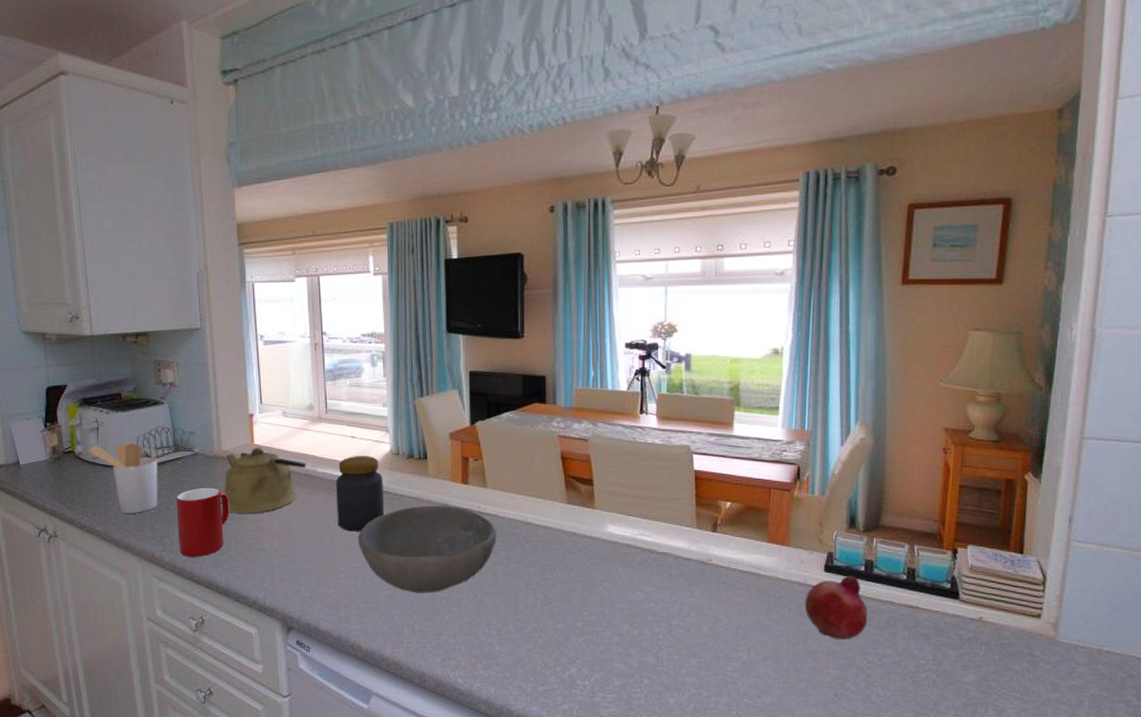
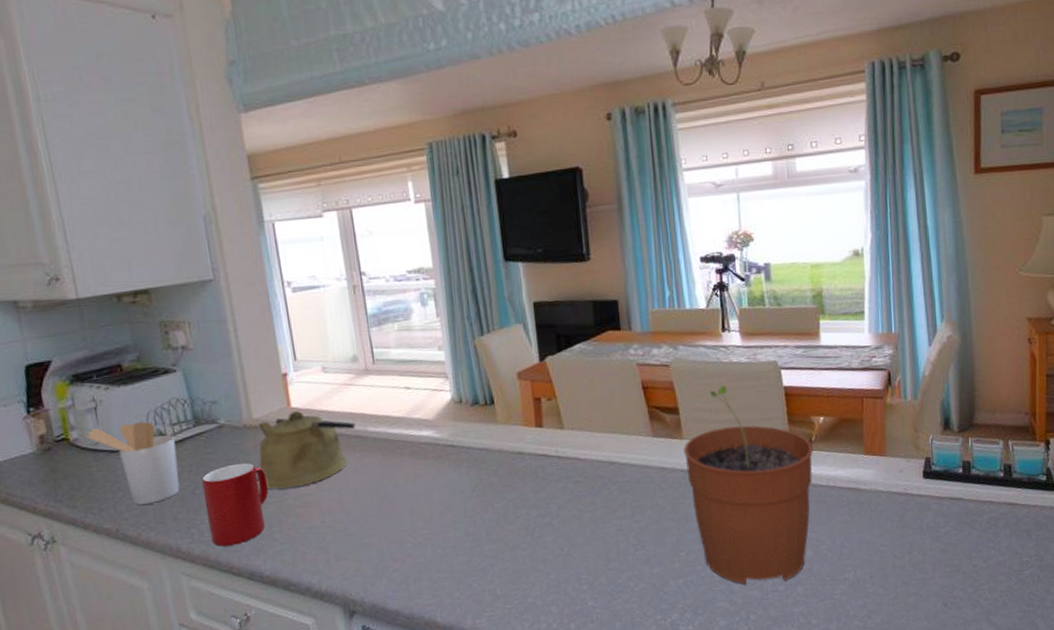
jar: present [336,456,384,532] -> none [392,407,450,495]
bowl: present [357,505,497,593] -> none [422,453,580,555]
plant pot: none [595,463,717,652] -> present [684,385,813,585]
fruit: present [804,575,868,639] -> none [906,479,970,547]

